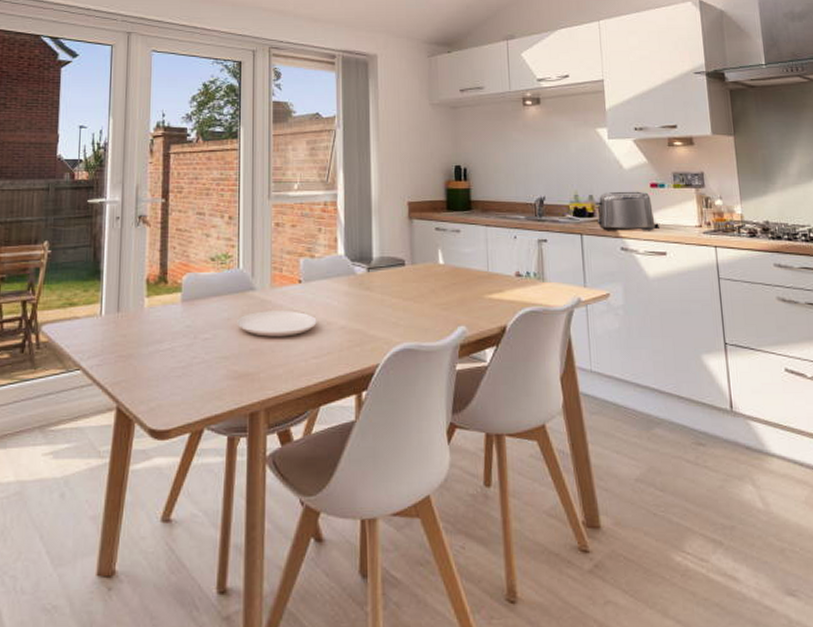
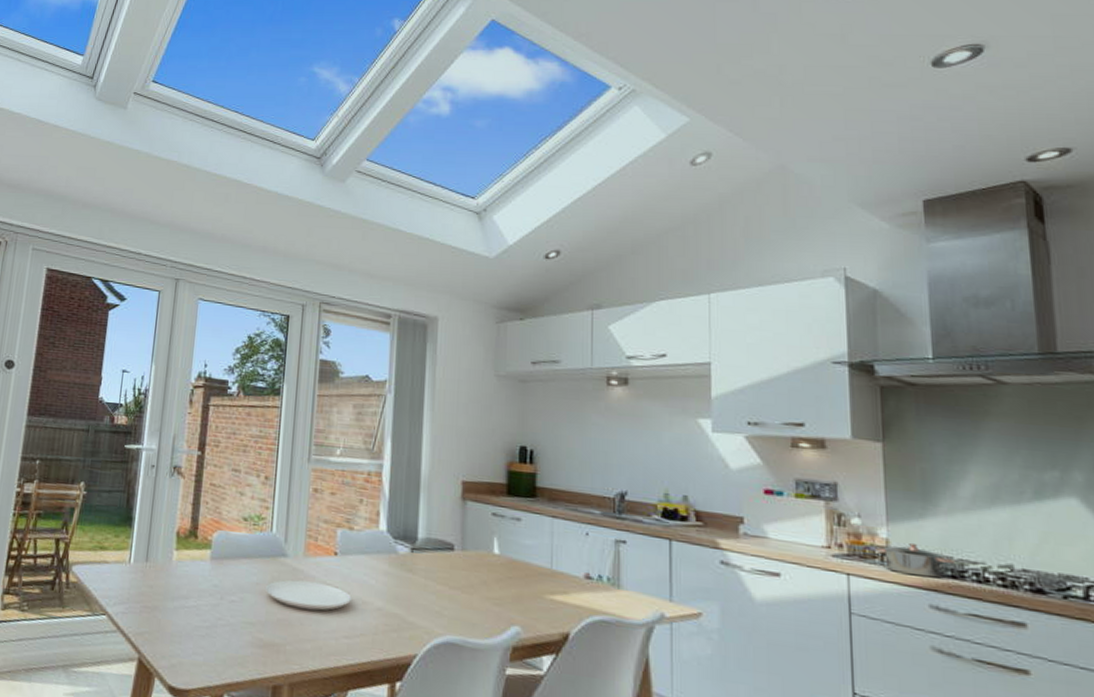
toaster: present [595,191,661,231] -> none [691,494,775,546]
cooking pot: none [734,215,790,242] -> present [875,542,956,579]

